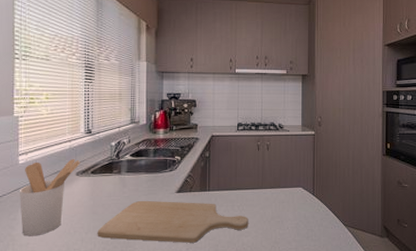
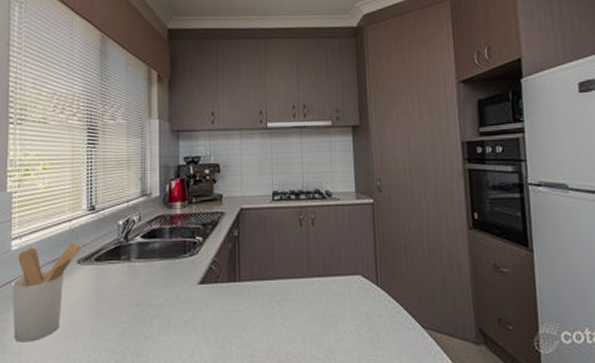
chopping board: present [97,200,248,243] -> none [102,294,292,352]

